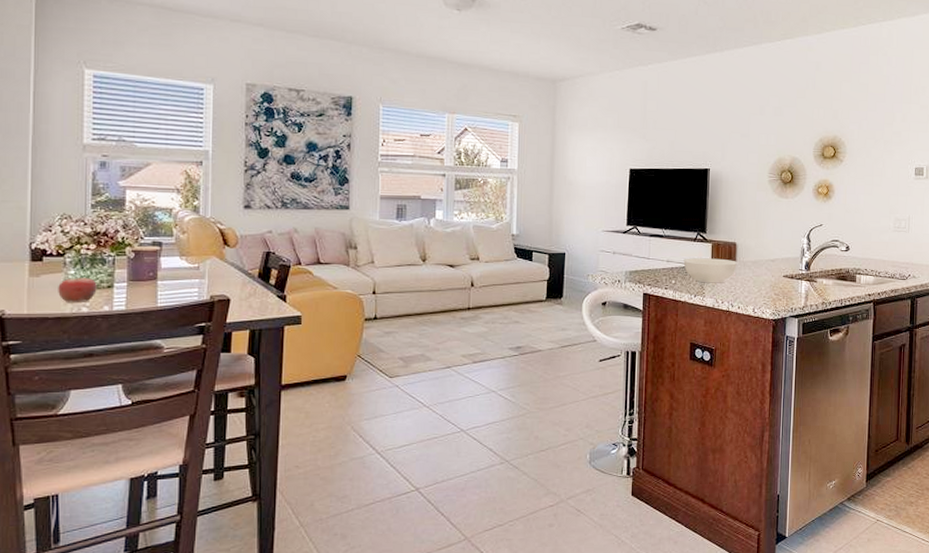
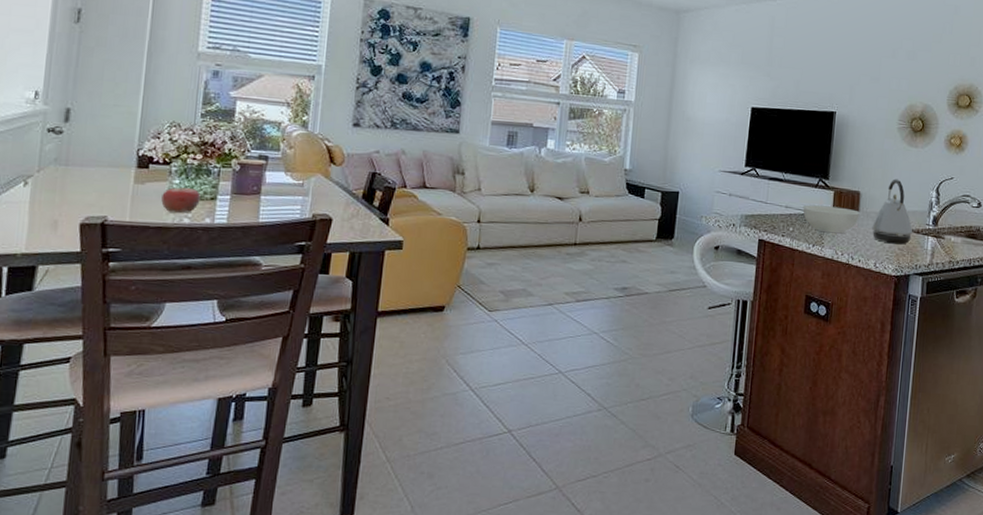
kettle: none [749,229,788,290] -> present [872,179,913,245]

